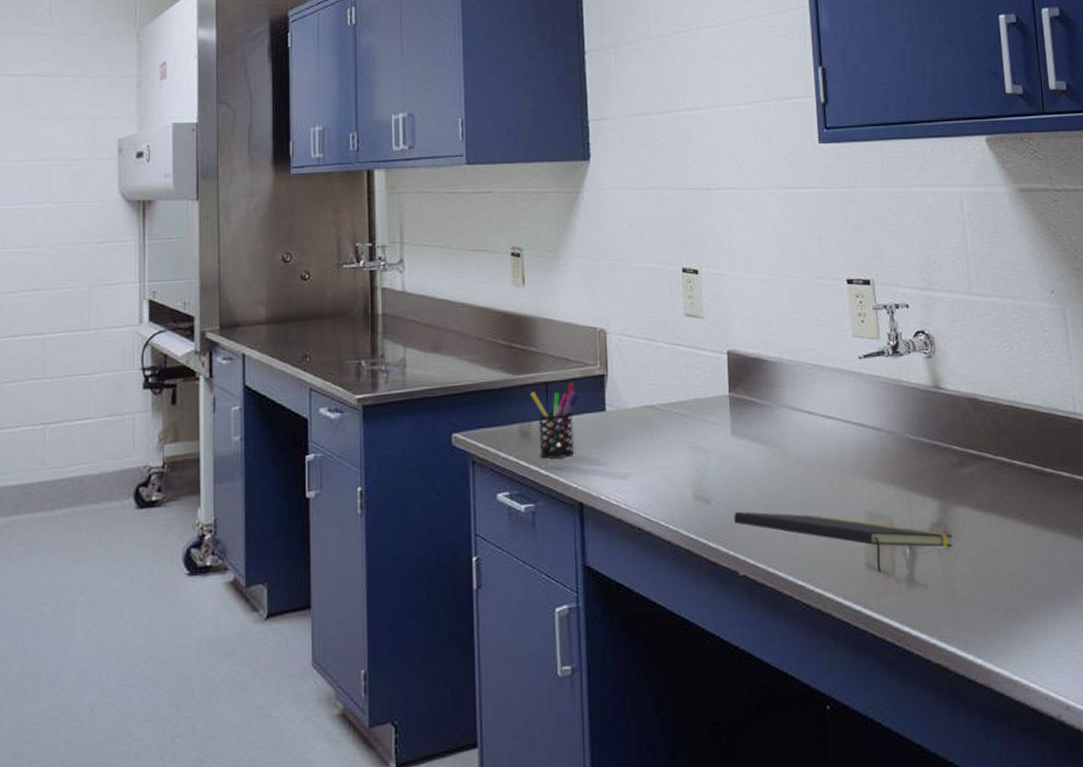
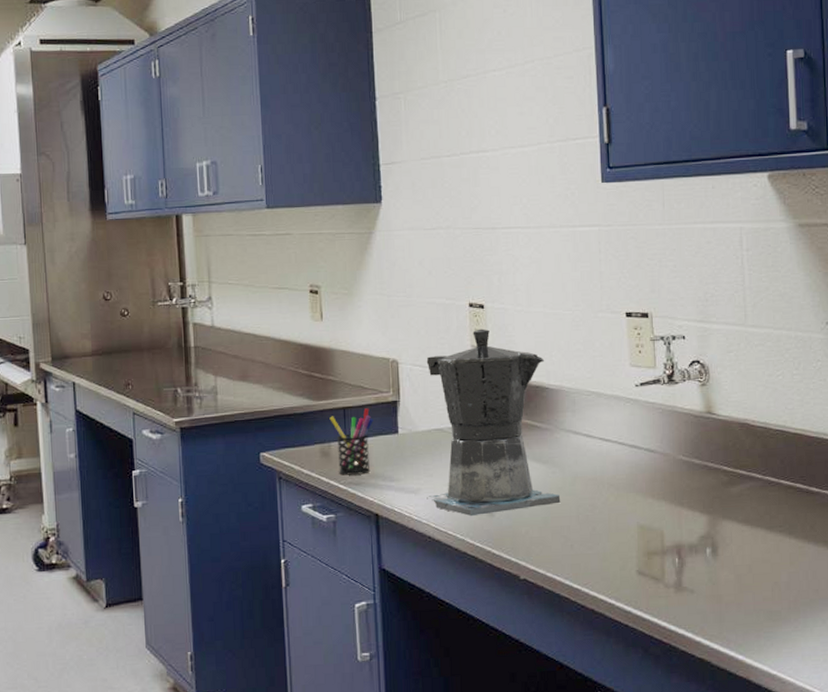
coffee maker: none [636,295,782,505] -> present [426,328,561,517]
notepad: present [733,511,953,573] -> none [515,523,720,579]

